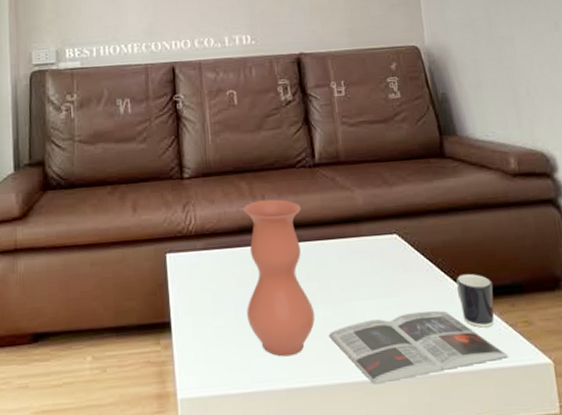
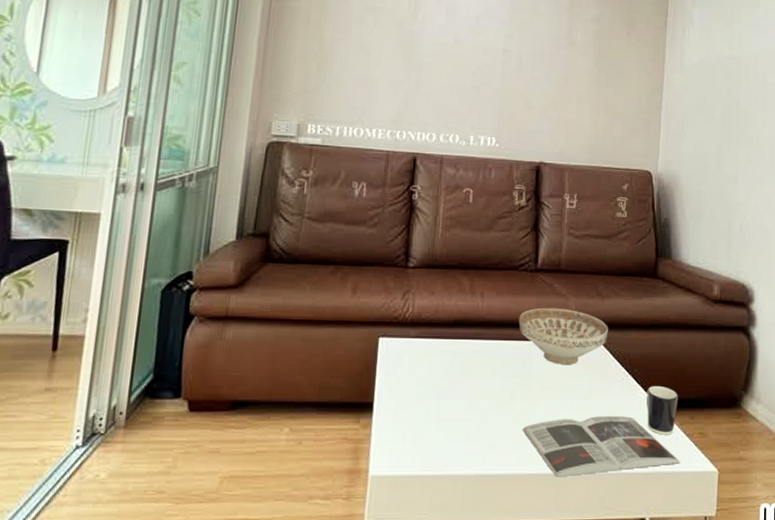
vase: present [243,199,316,357] -> none [448,297,517,445]
decorative bowl: none [305,201,403,262] -> present [518,307,608,366]

